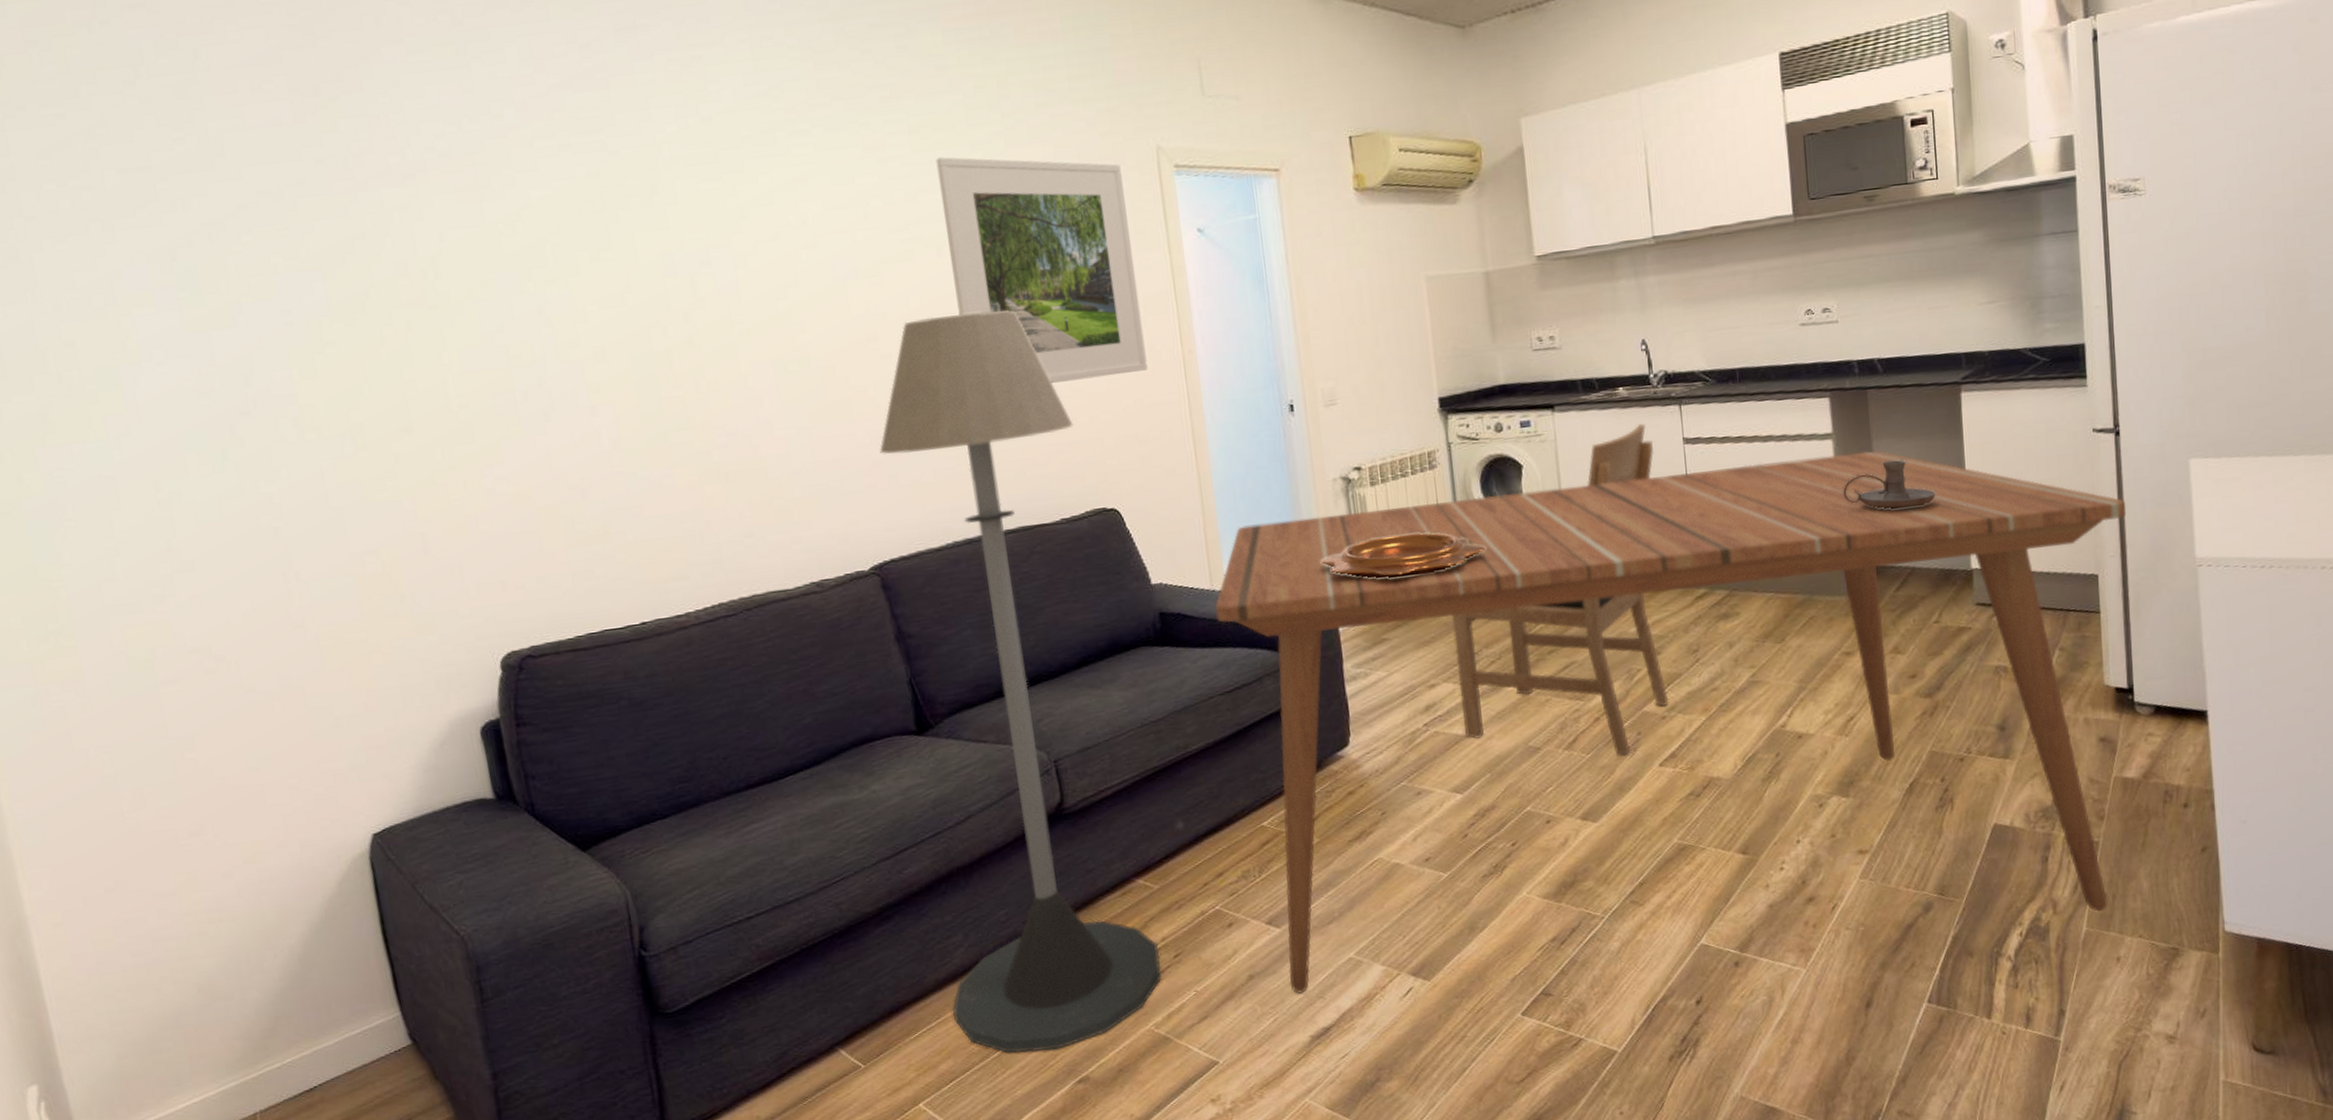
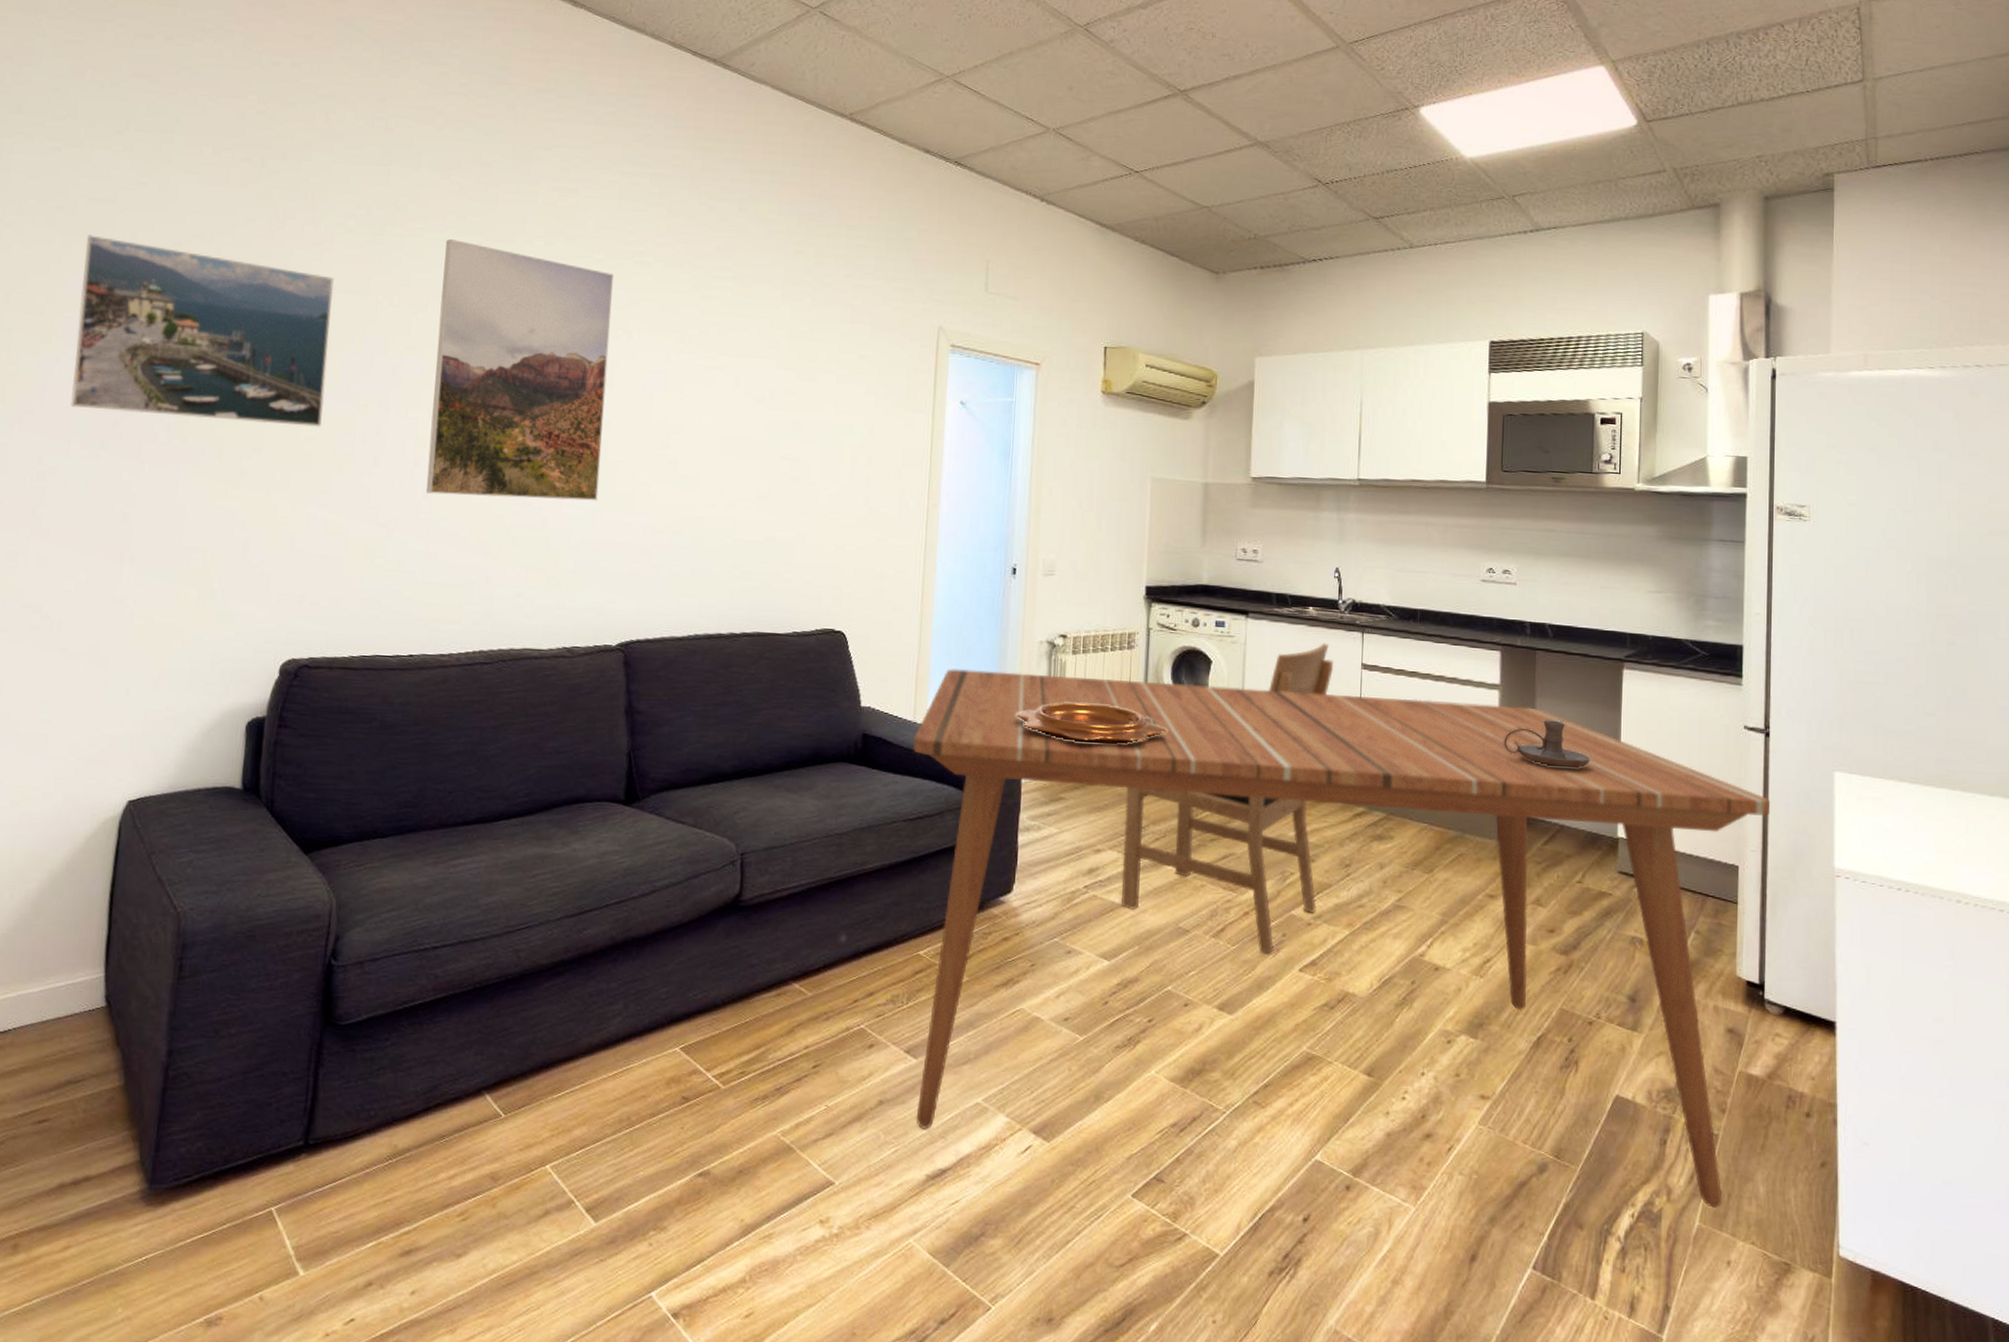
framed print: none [129,212,473,421] -> present [71,235,334,427]
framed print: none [560,142,811,443] -> present [426,239,613,501]
floor lamp: present [880,310,1162,1054] -> none [596,435,821,1137]
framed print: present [936,157,1148,383] -> none [742,304,905,515]

